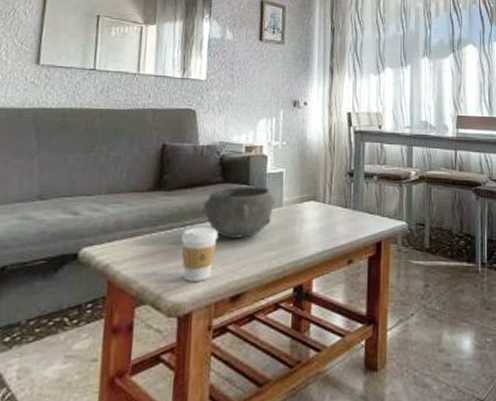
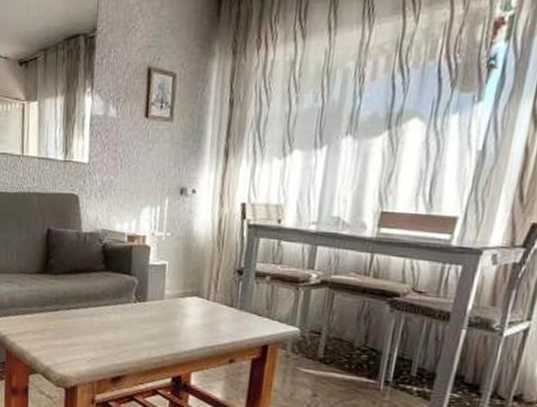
coffee cup: present [181,228,218,281] -> none [67,311,100,360]
bowl: present [204,186,275,238] -> none [87,275,157,327]

